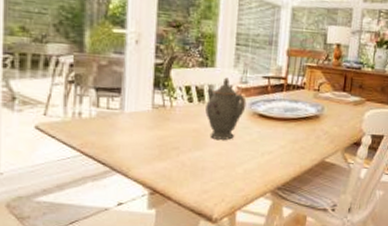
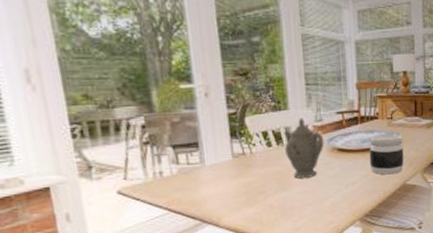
jar: none [289,105,327,149] -> present [369,134,404,175]

